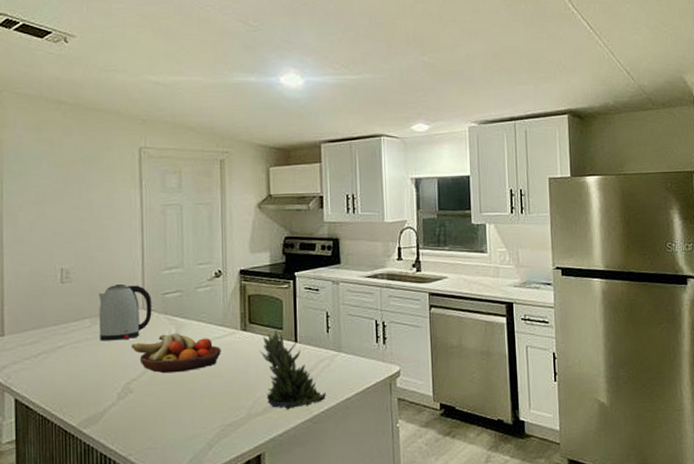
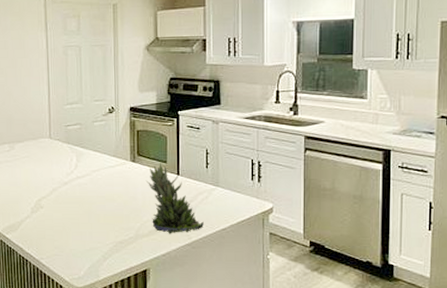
kettle: present [99,284,152,341] -> none [15,116,57,164]
fruit bowl: present [131,333,221,374] -> none [41,161,114,195]

